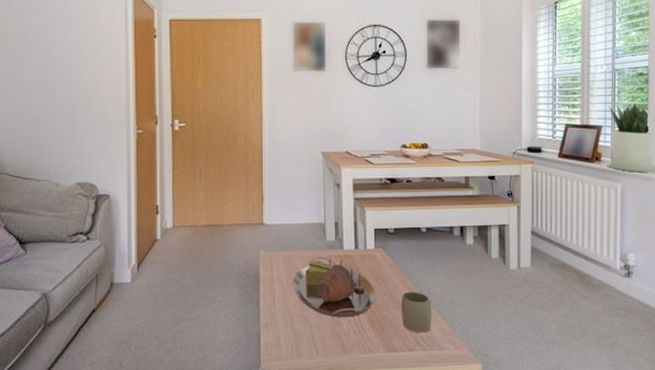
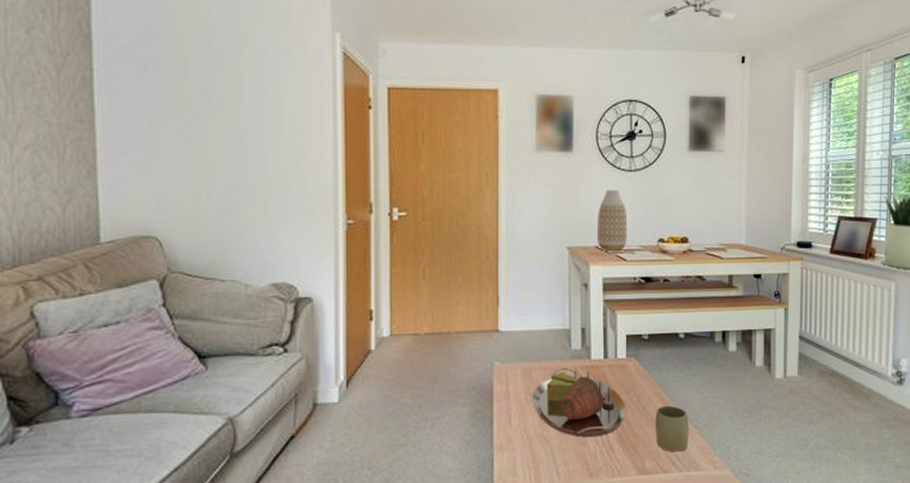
vase: none [347,102,374,155] -> present [596,189,628,251]

